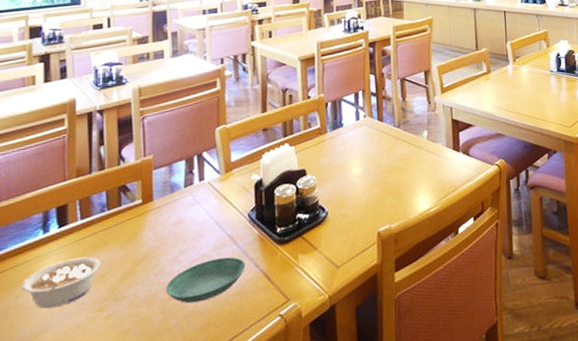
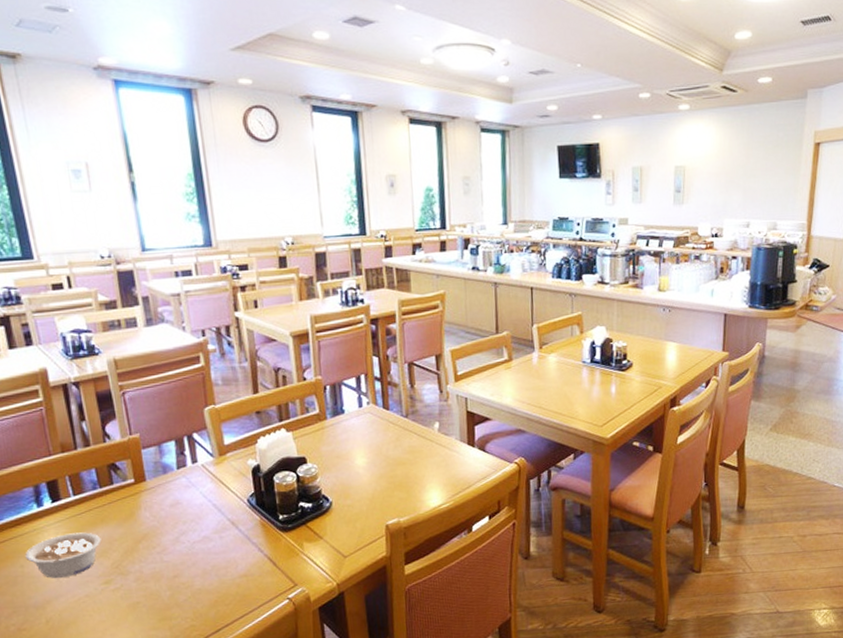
saucer: present [165,257,246,304] -> none [169,540,249,582]

